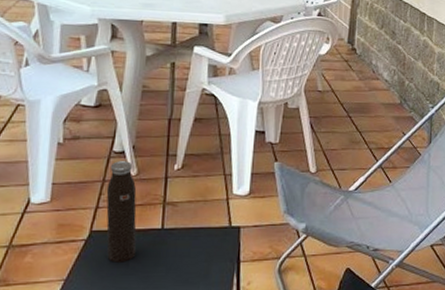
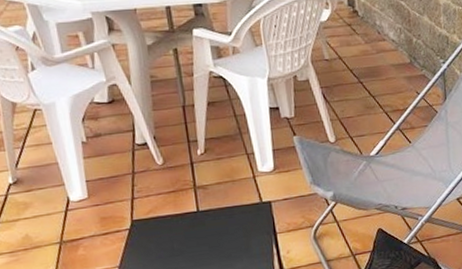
water bottle: present [106,161,137,263] -> none [136,151,179,247]

